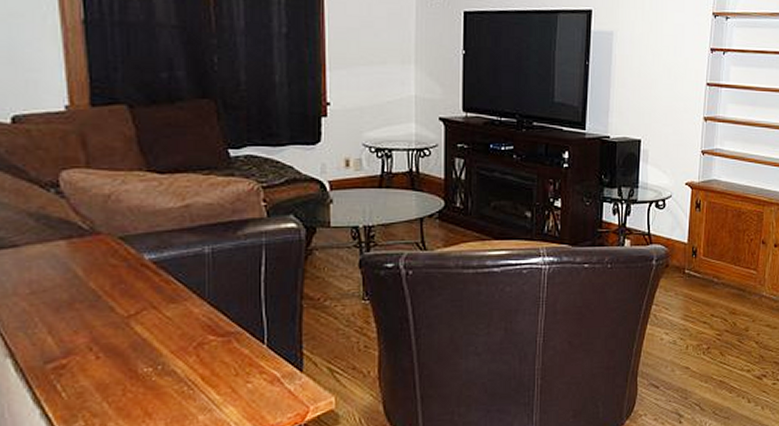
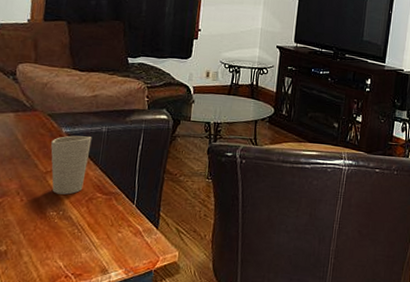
cup: none [130,262,191,343] -> present [51,135,92,195]

